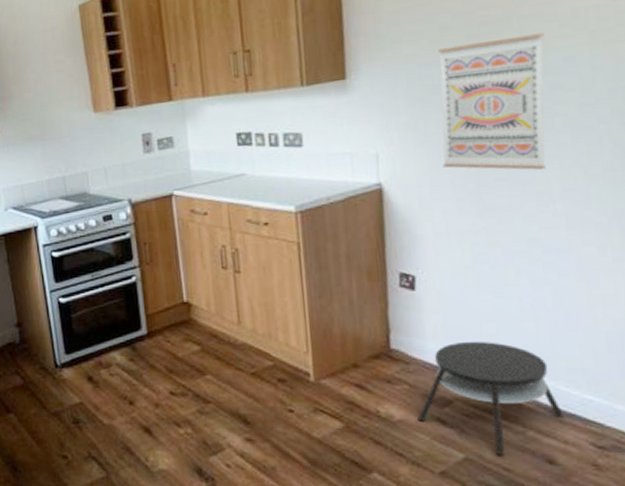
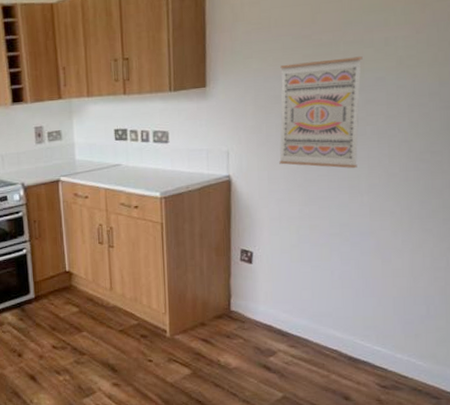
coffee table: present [417,341,565,455] -> none [249,304,359,393]

